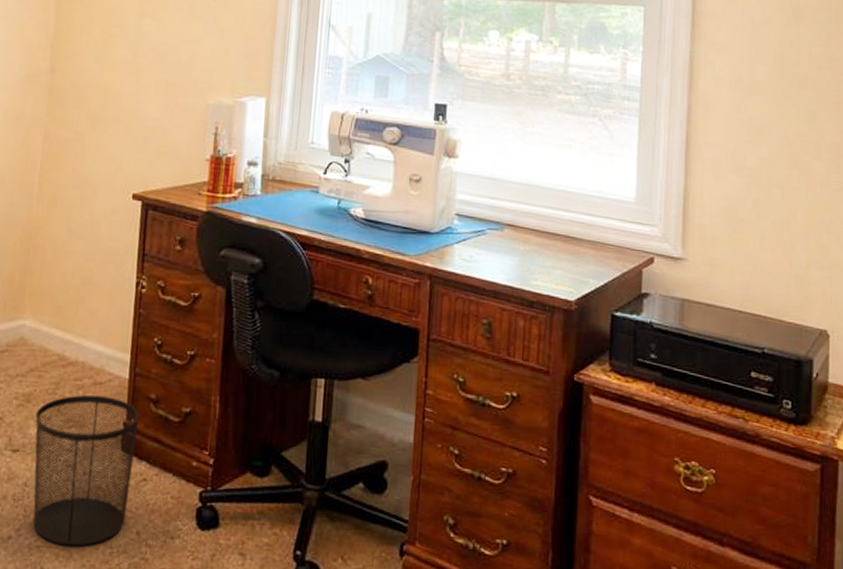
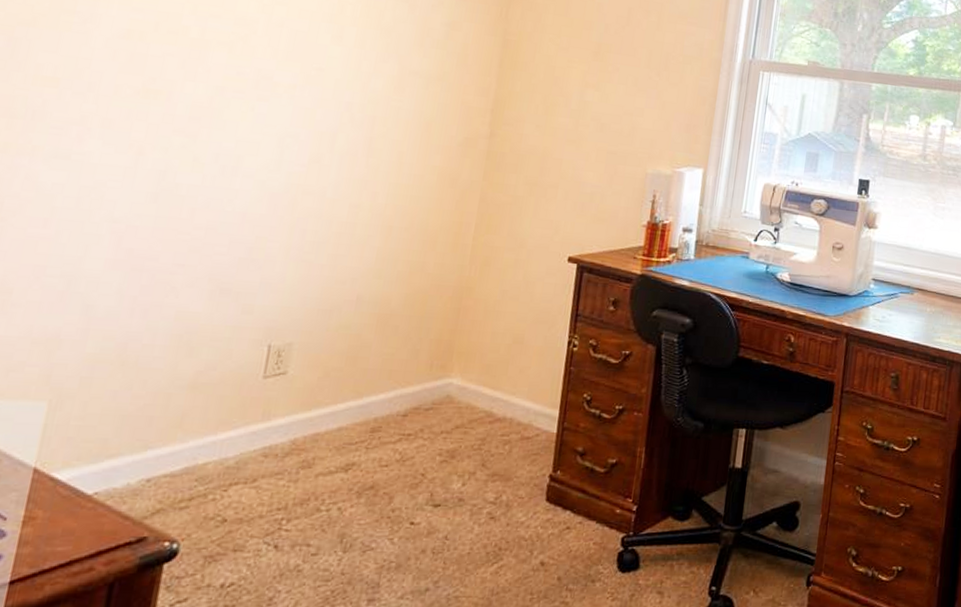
waste bin: present [32,395,140,547] -> none [452,449,566,595]

